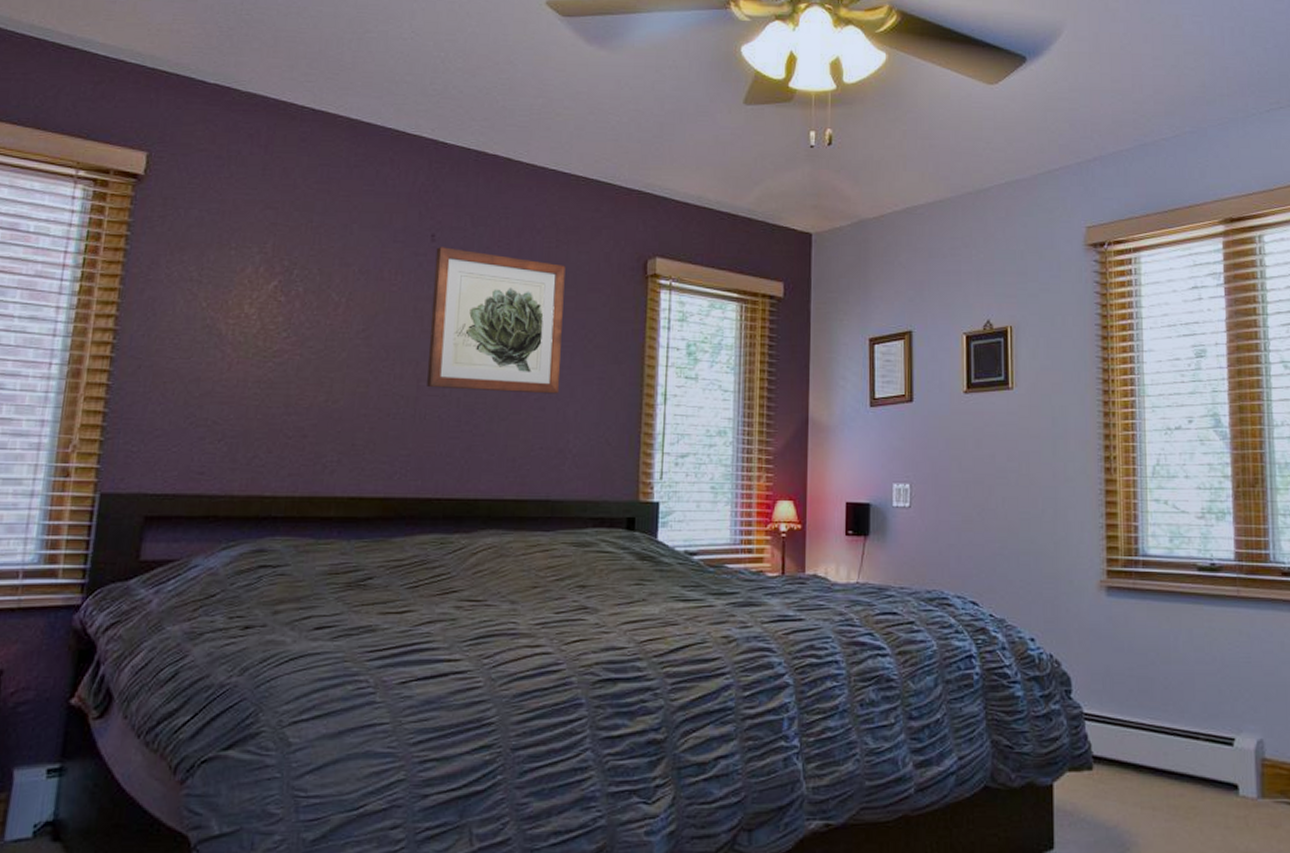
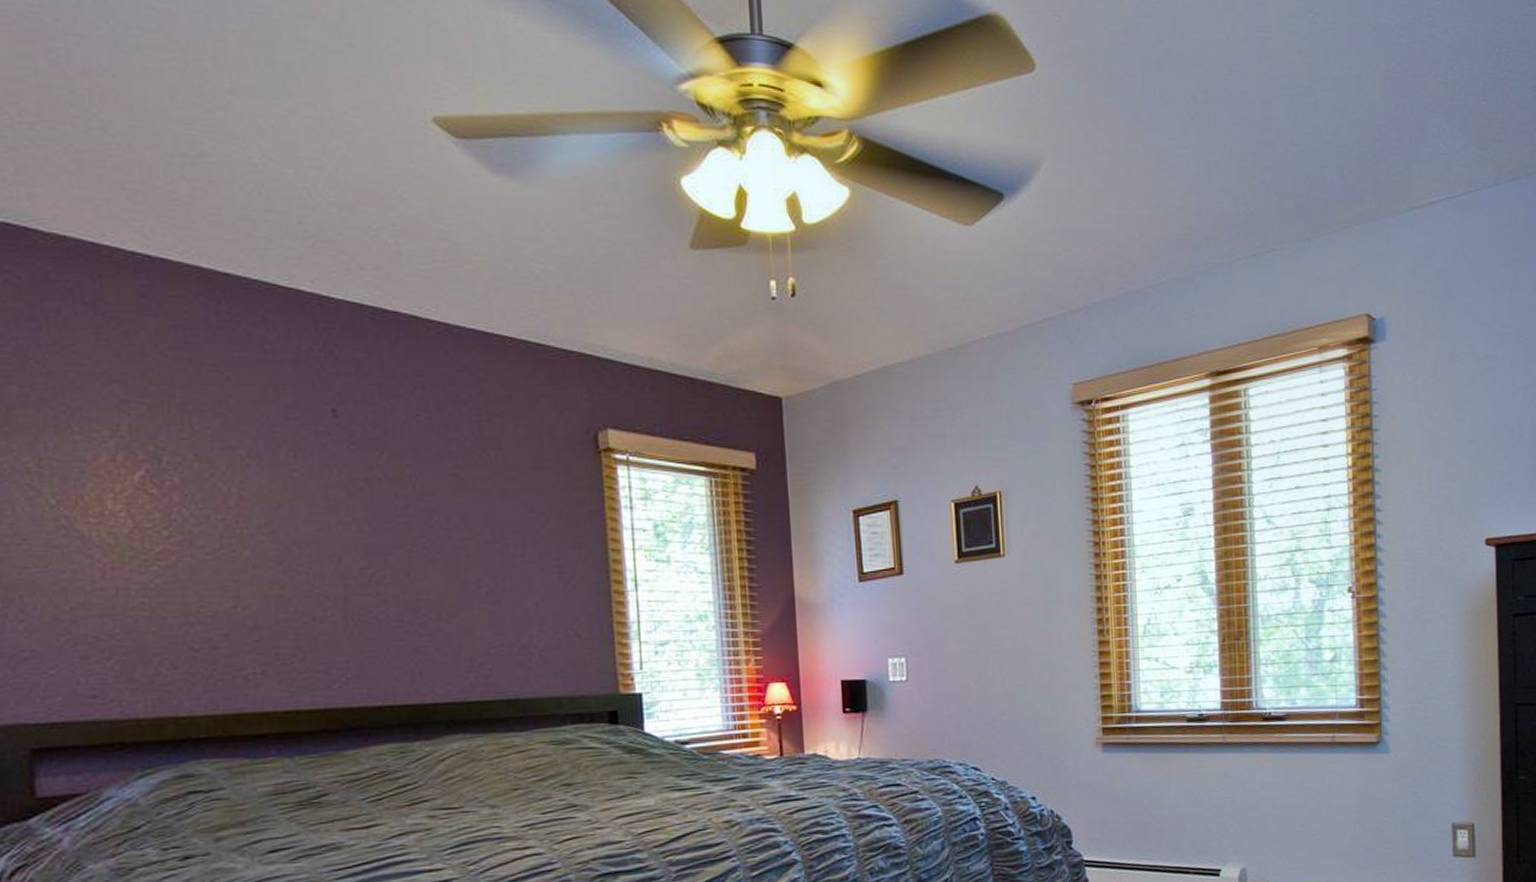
wall art: present [427,247,566,394] -> none [341,424,515,587]

